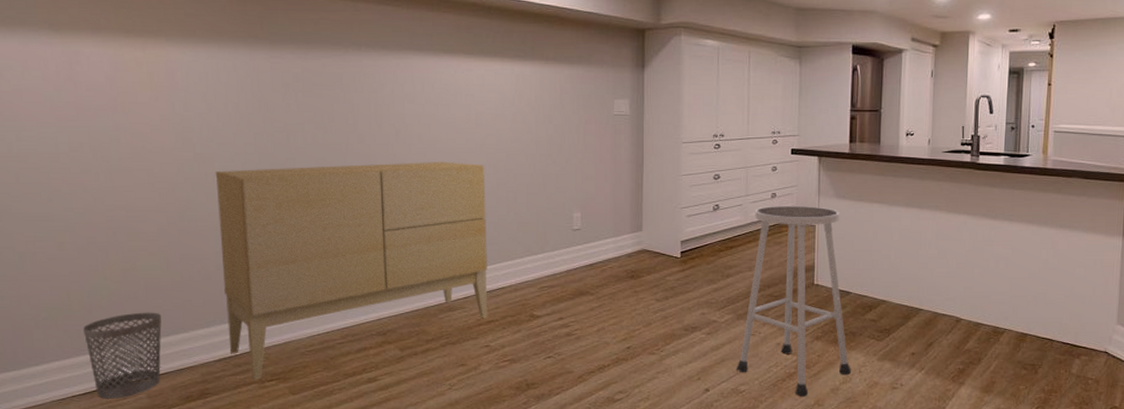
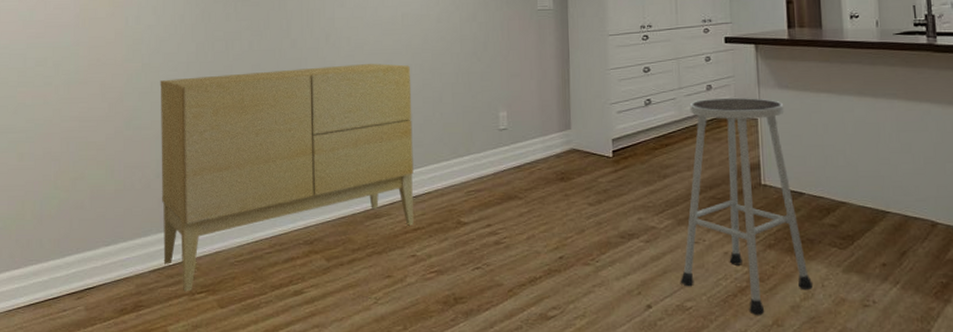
wastebasket: present [83,312,162,399] -> none [33,221,104,311]

